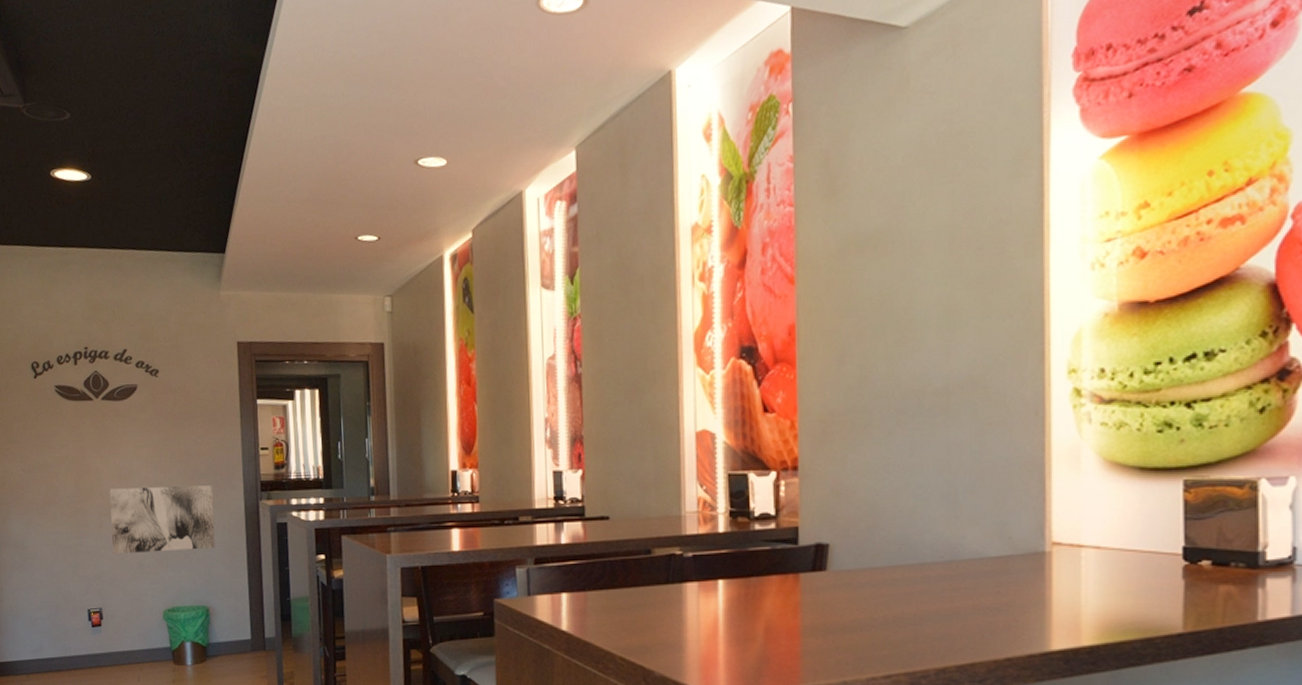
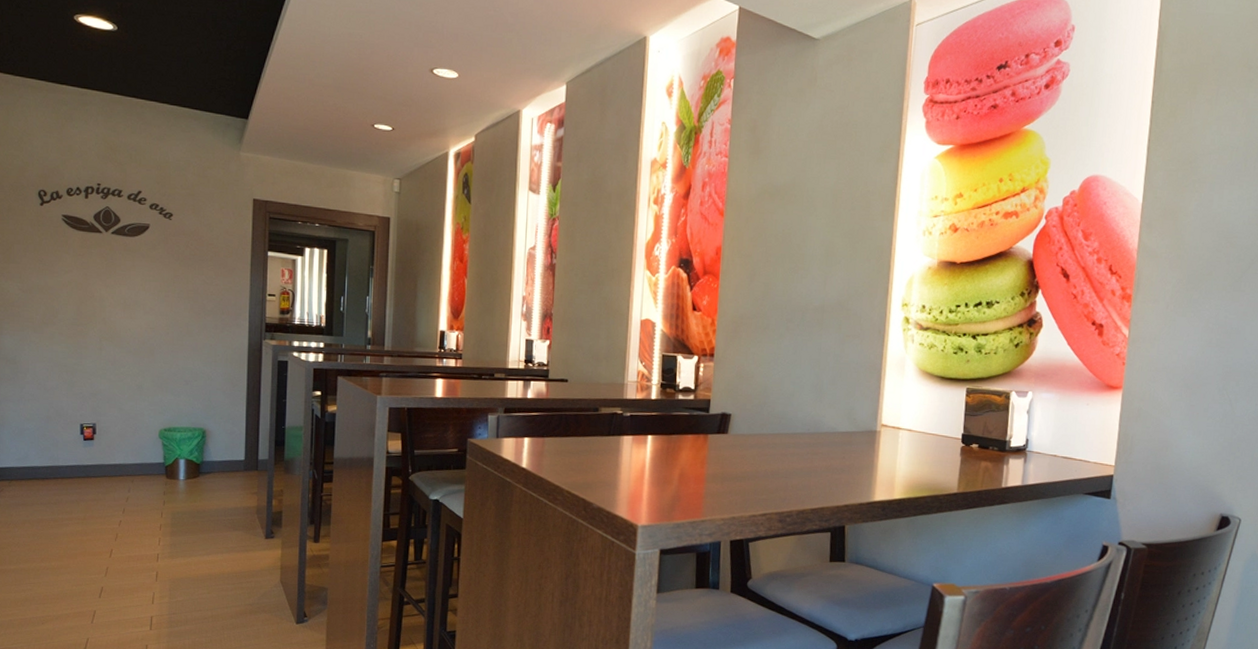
wall art: present [109,485,215,554] -> none [111,316,218,378]

